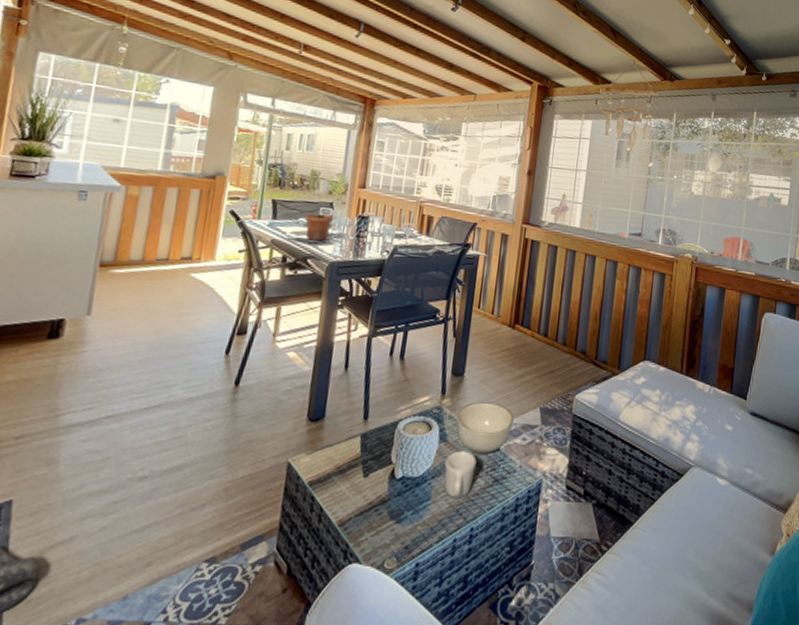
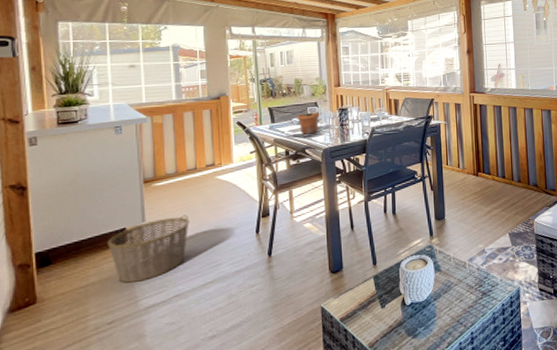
basket: none [37,315,146,391] -> present [107,215,190,283]
mug: present [444,450,477,498] -> none [442,275,467,313]
bowl: present [456,401,514,455] -> none [445,235,490,277]

